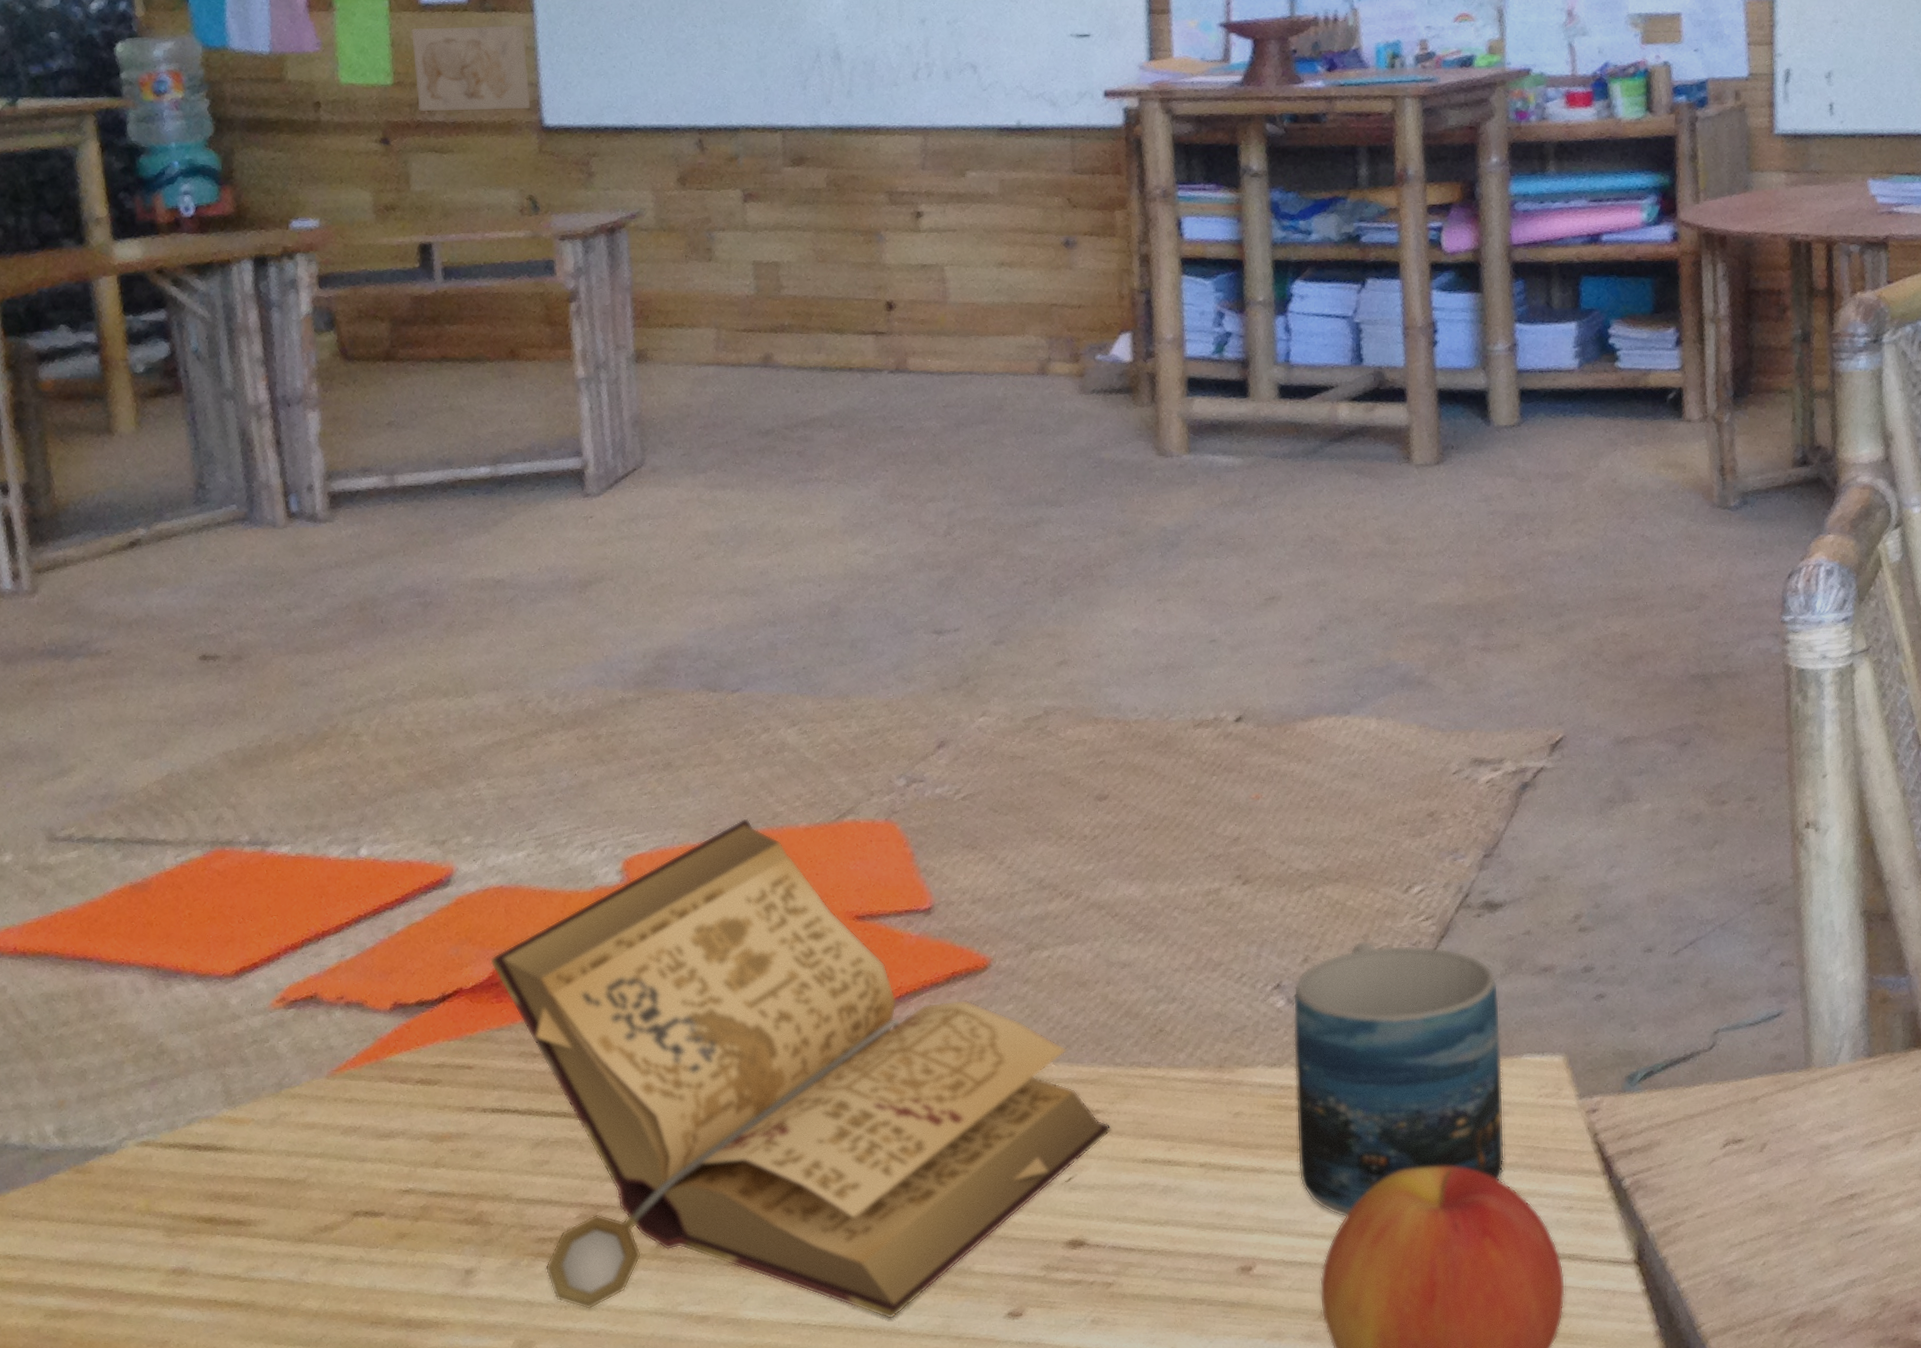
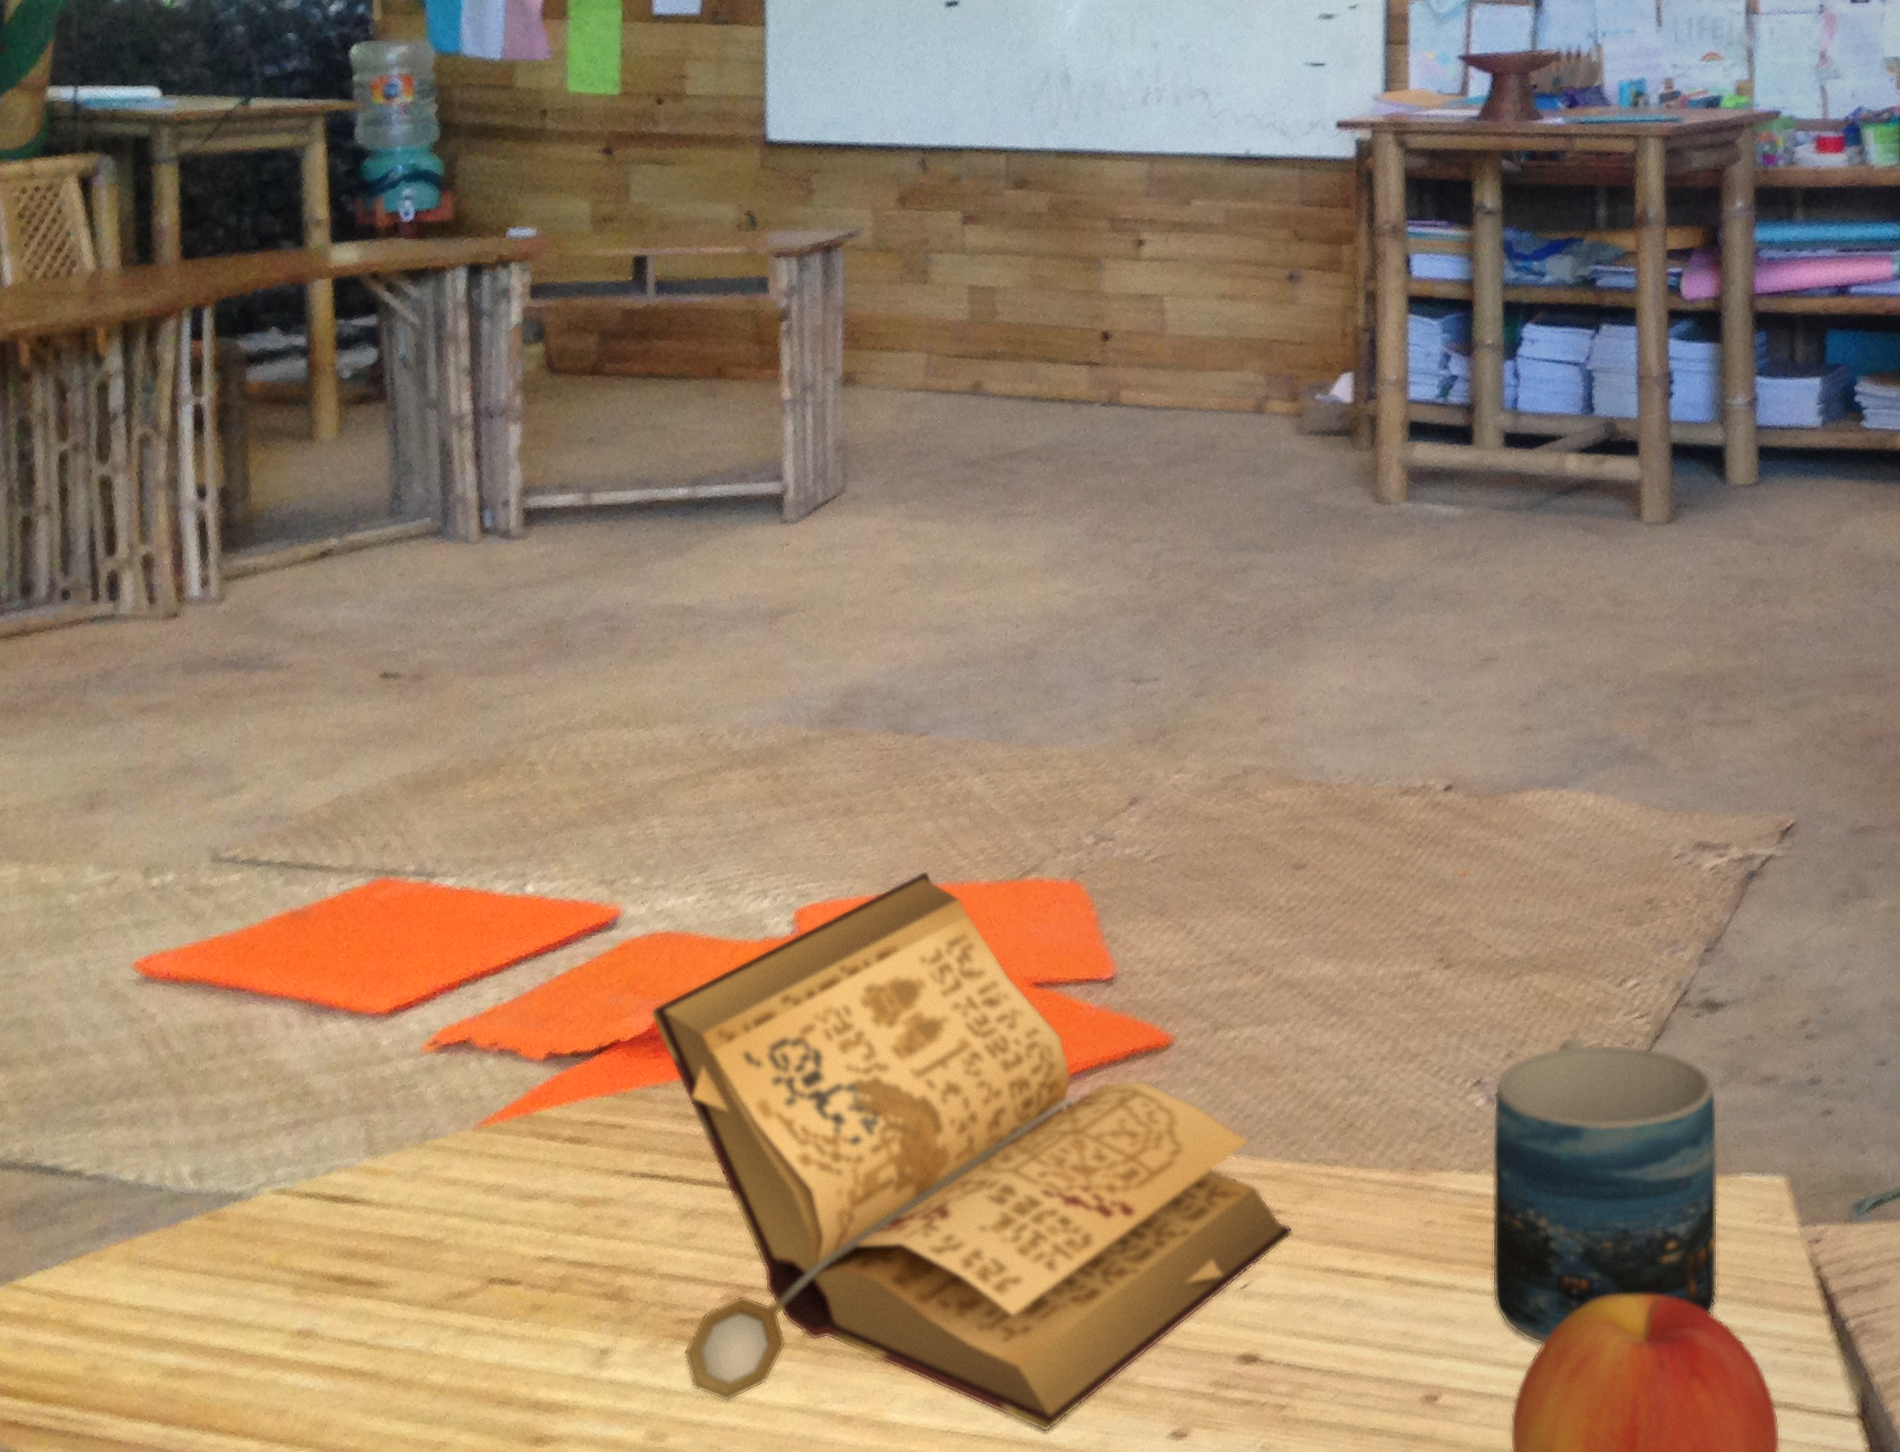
wall art: present [411,24,531,112] -> none [642,37,756,123]

